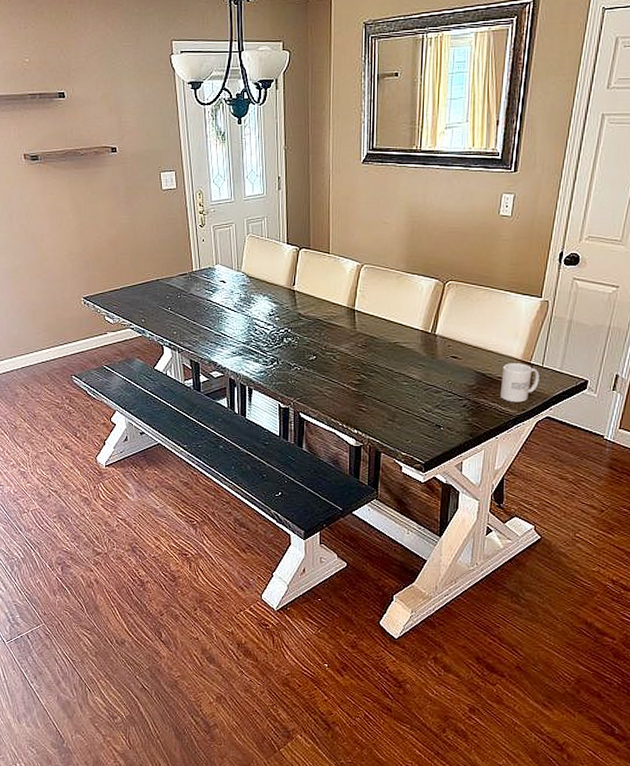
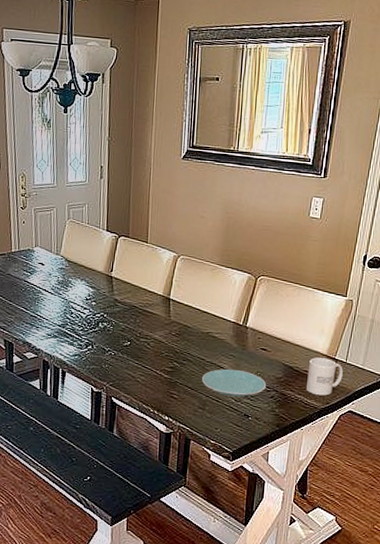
plate: none [390,379,459,407] -> present [201,369,267,397]

